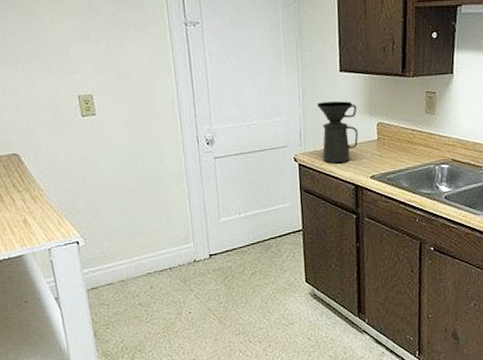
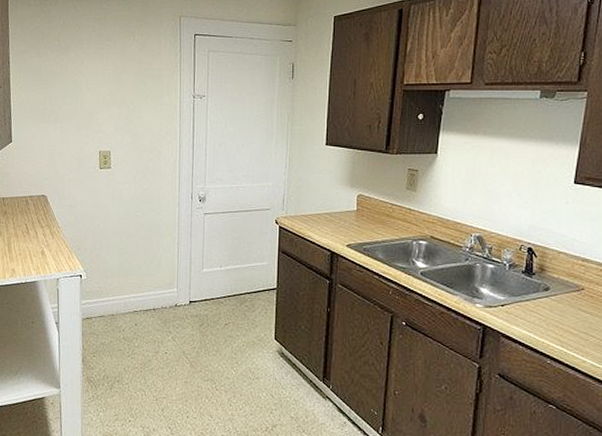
coffee maker: present [317,101,358,163] -> none [302,172,339,229]

